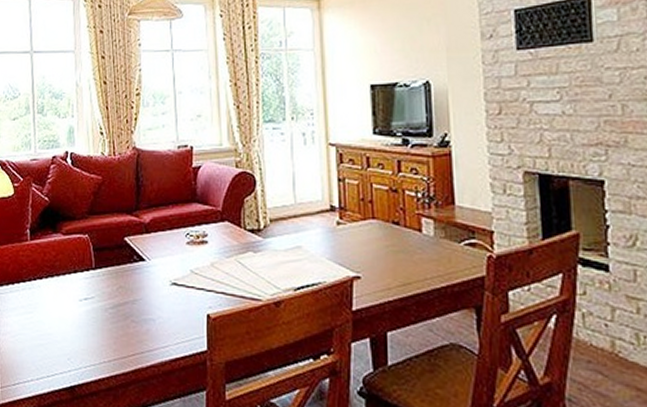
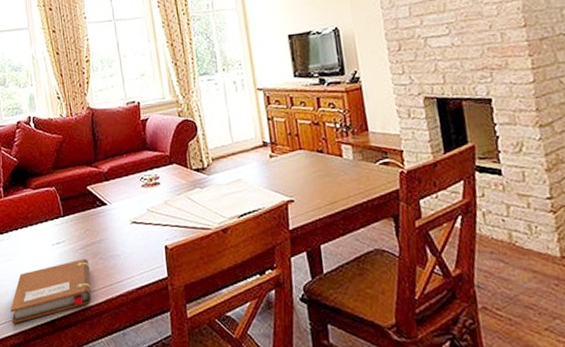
notebook: none [25,319,120,386] -> present [10,259,92,324]

